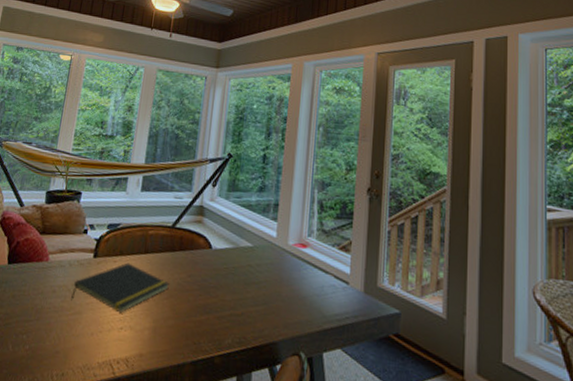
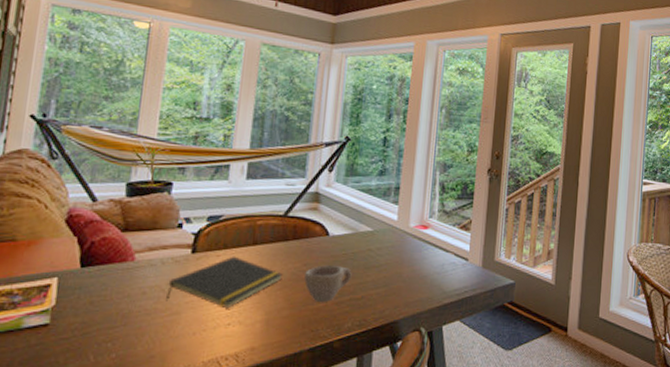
cup: none [189,278,233,315] -> present [304,265,352,302]

